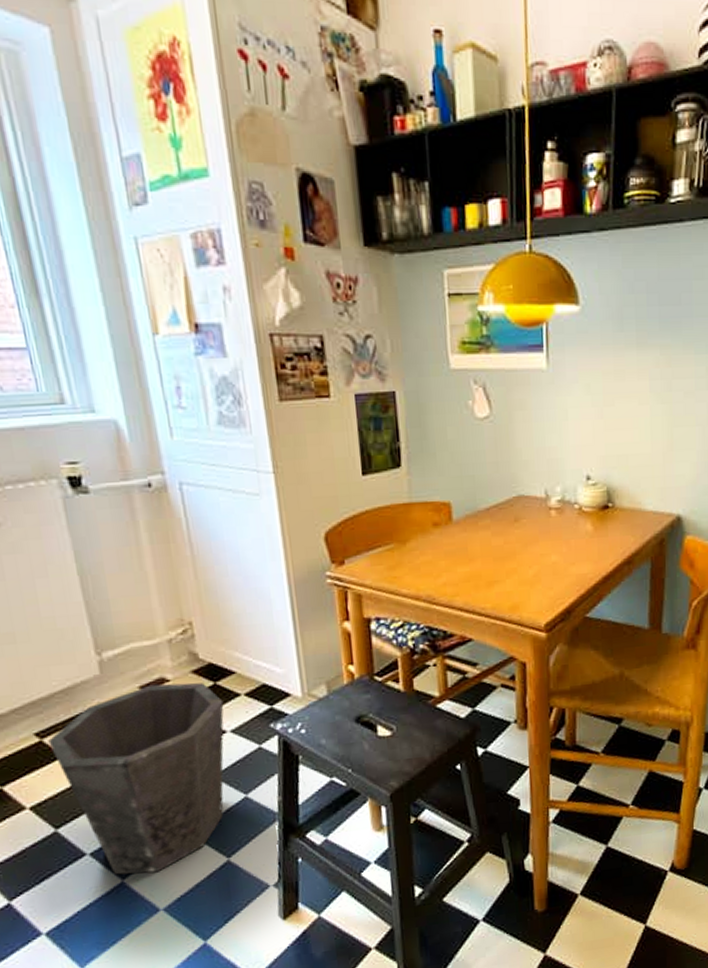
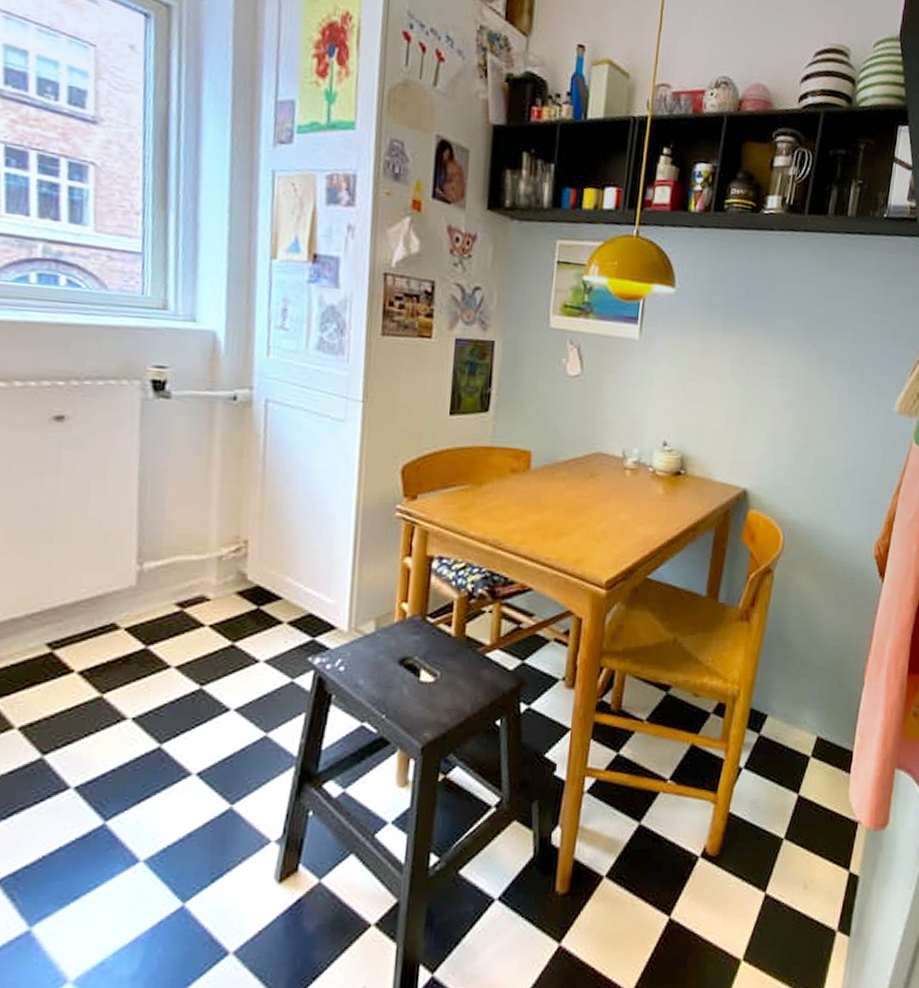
waste bin: present [48,682,224,875] -> none [60,602,263,816]

